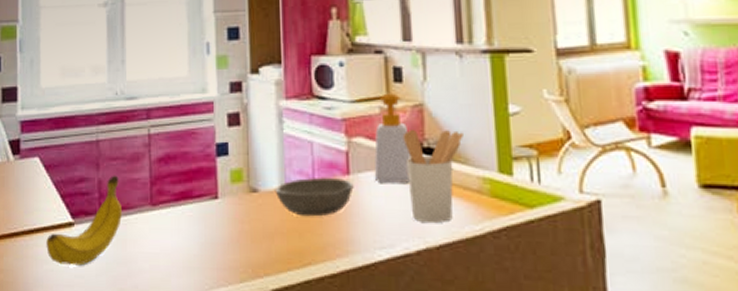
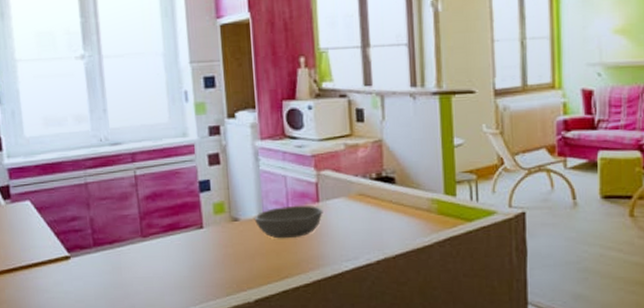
fruit: present [46,175,122,266] -> none [45,213,115,292]
soap bottle: present [355,93,412,183] -> none [323,131,372,207]
utensil holder: present [402,130,463,223] -> none [364,161,416,238]

